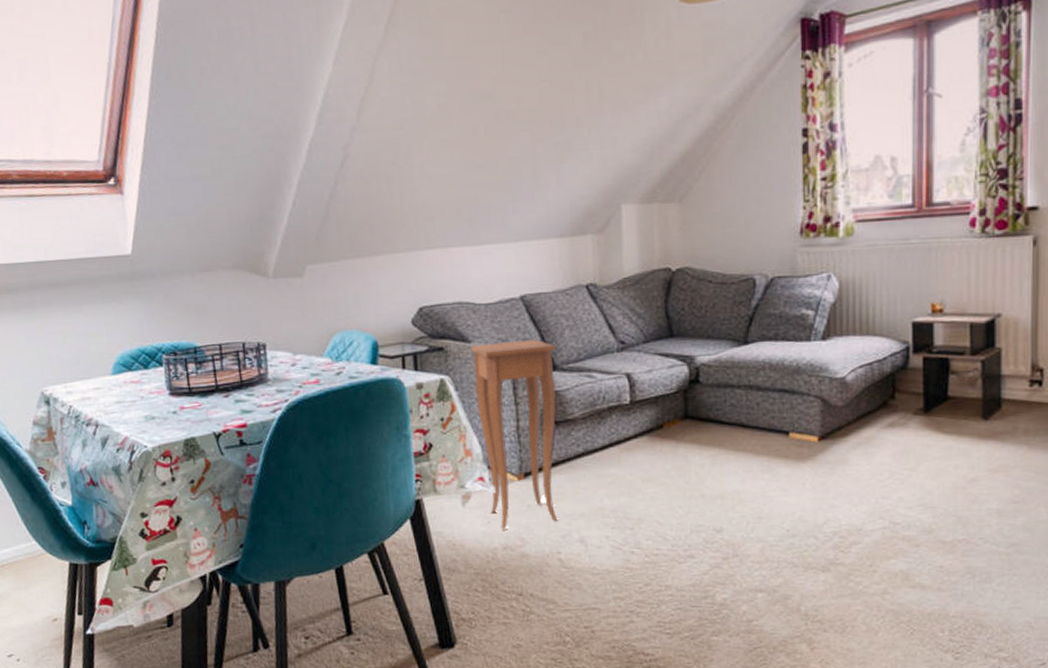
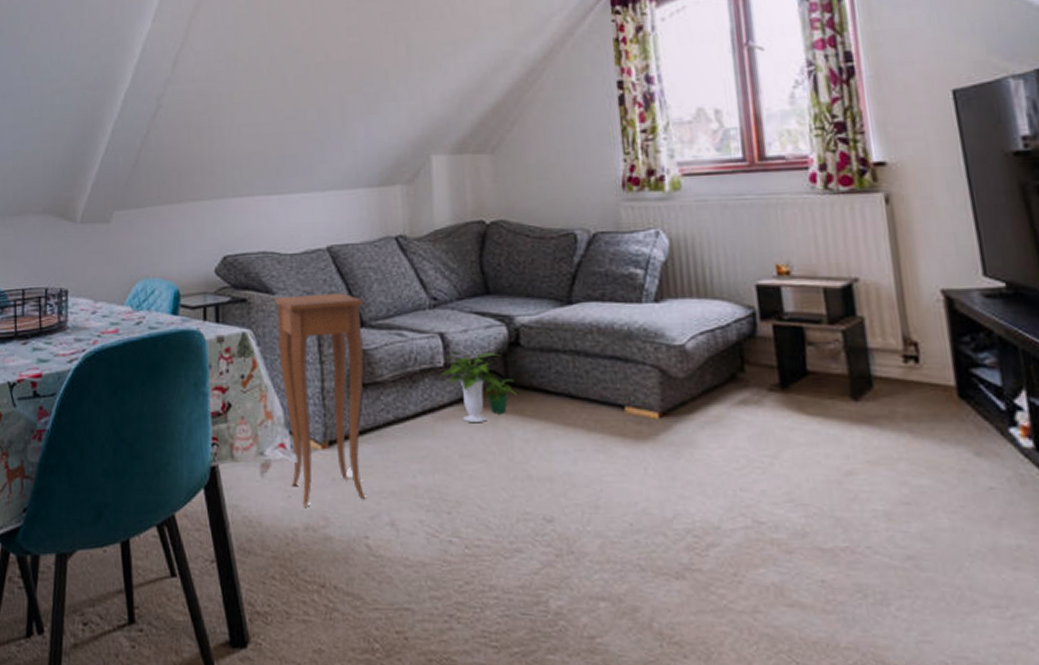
potted plant: none [625,390,696,451] -> present [439,352,518,422]

